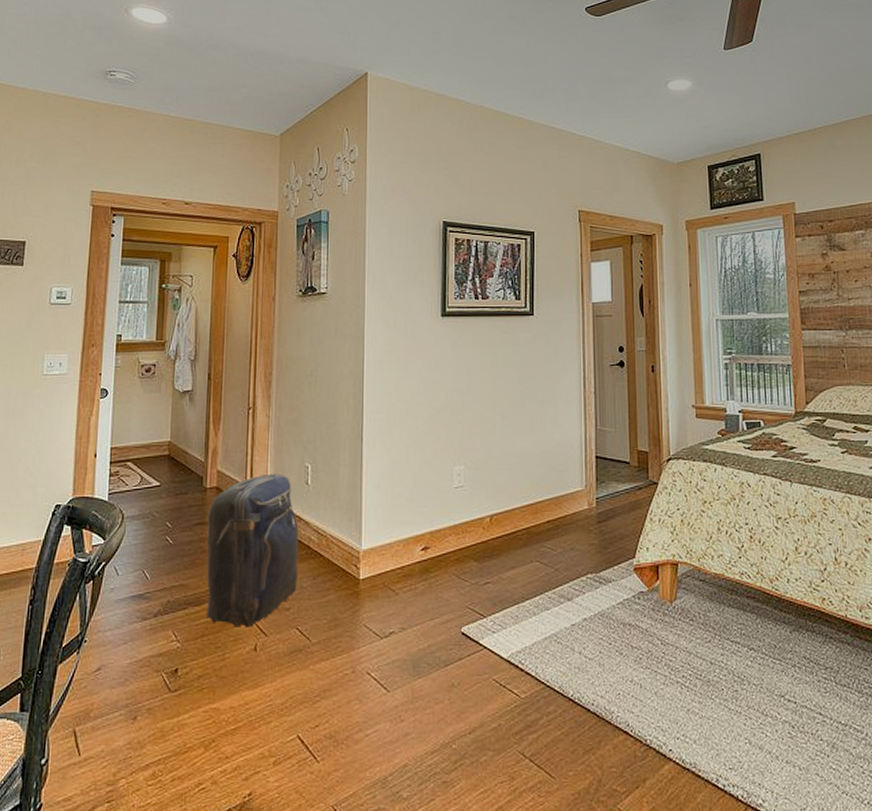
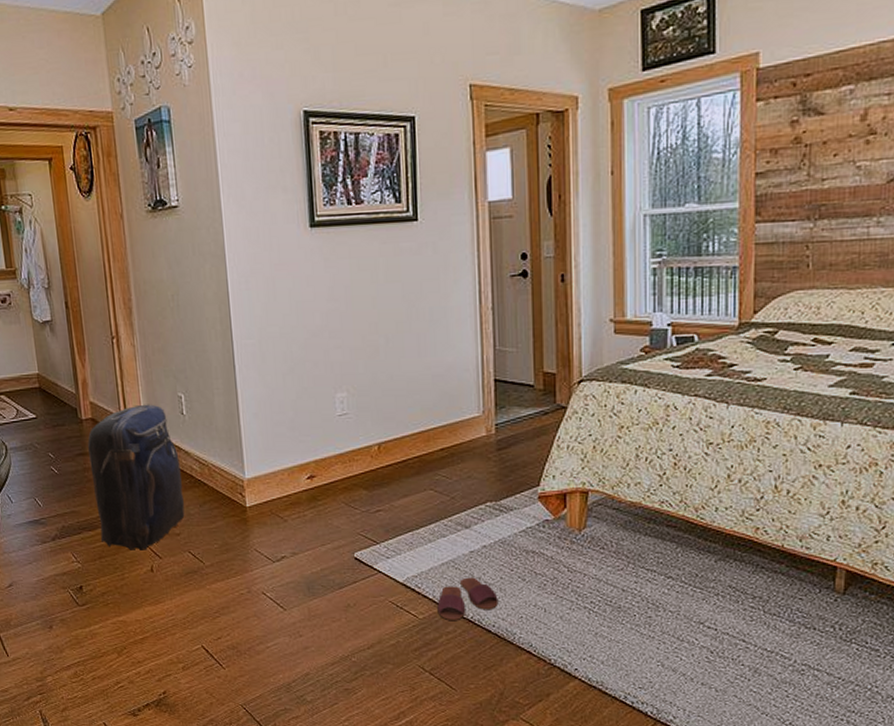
slippers: none [539,652,598,700] -> present [437,577,499,621]

